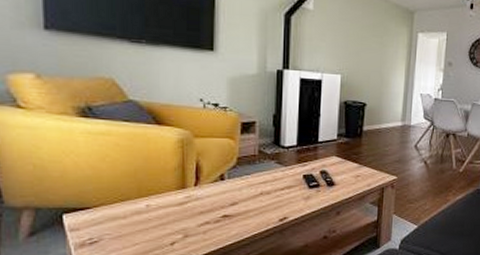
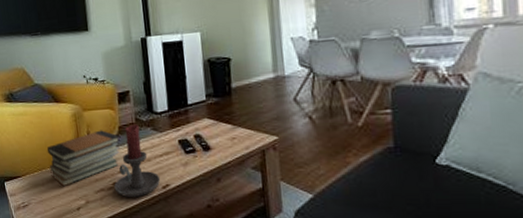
book stack: none [136,159,237,220] -> present [46,130,120,187]
candle holder: none [223,156,279,230] -> present [114,124,161,197]

